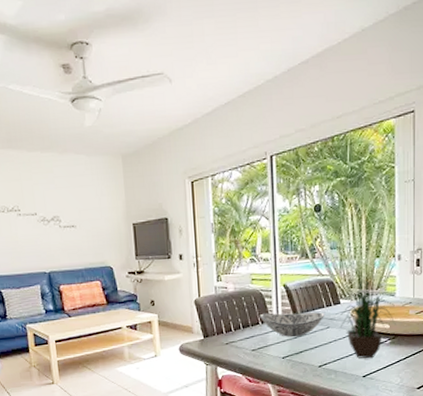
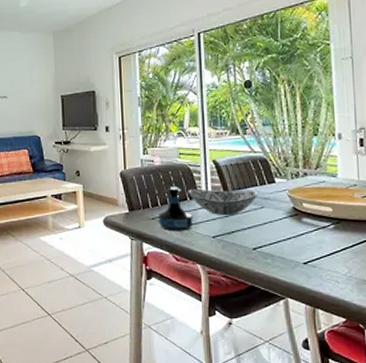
tequila bottle: none [231,312,265,355] -> present [158,187,194,232]
potted plant: present [340,260,396,359] -> none [276,138,339,244]

